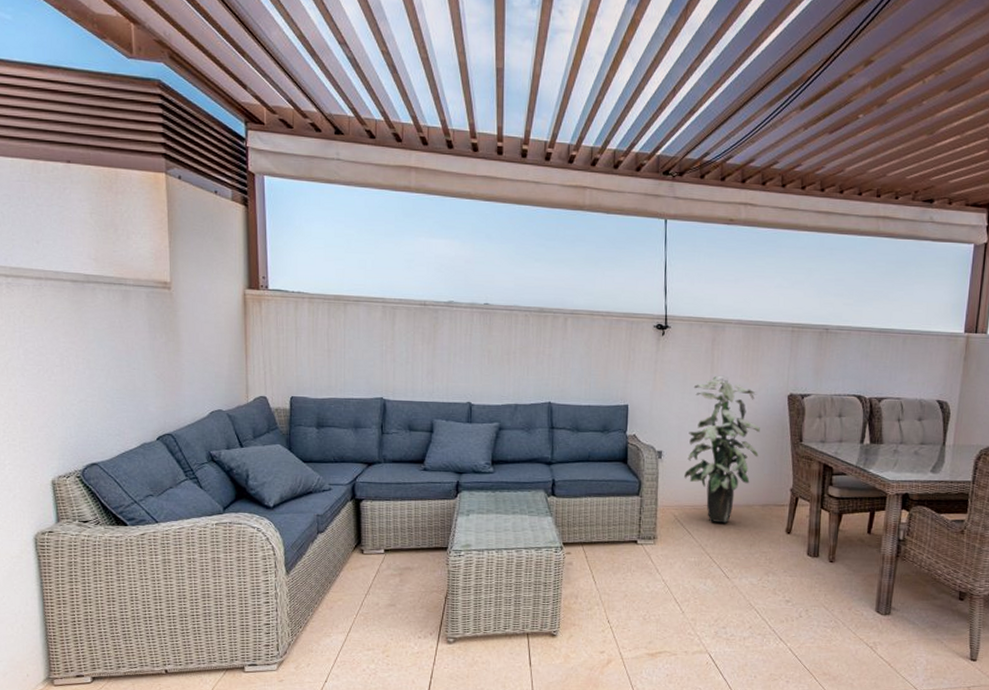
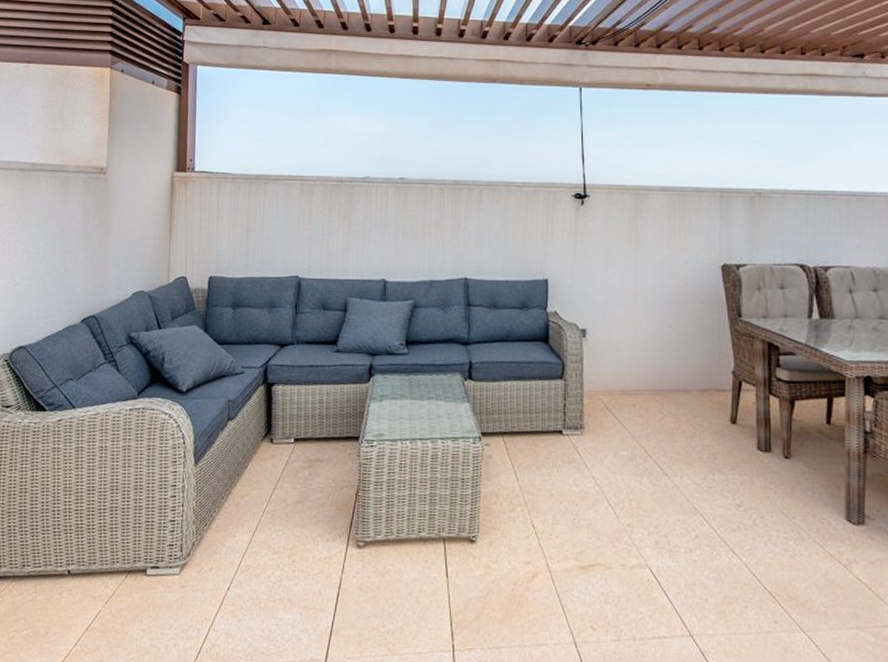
indoor plant: present [684,375,760,524] -> none [611,245,693,412]

